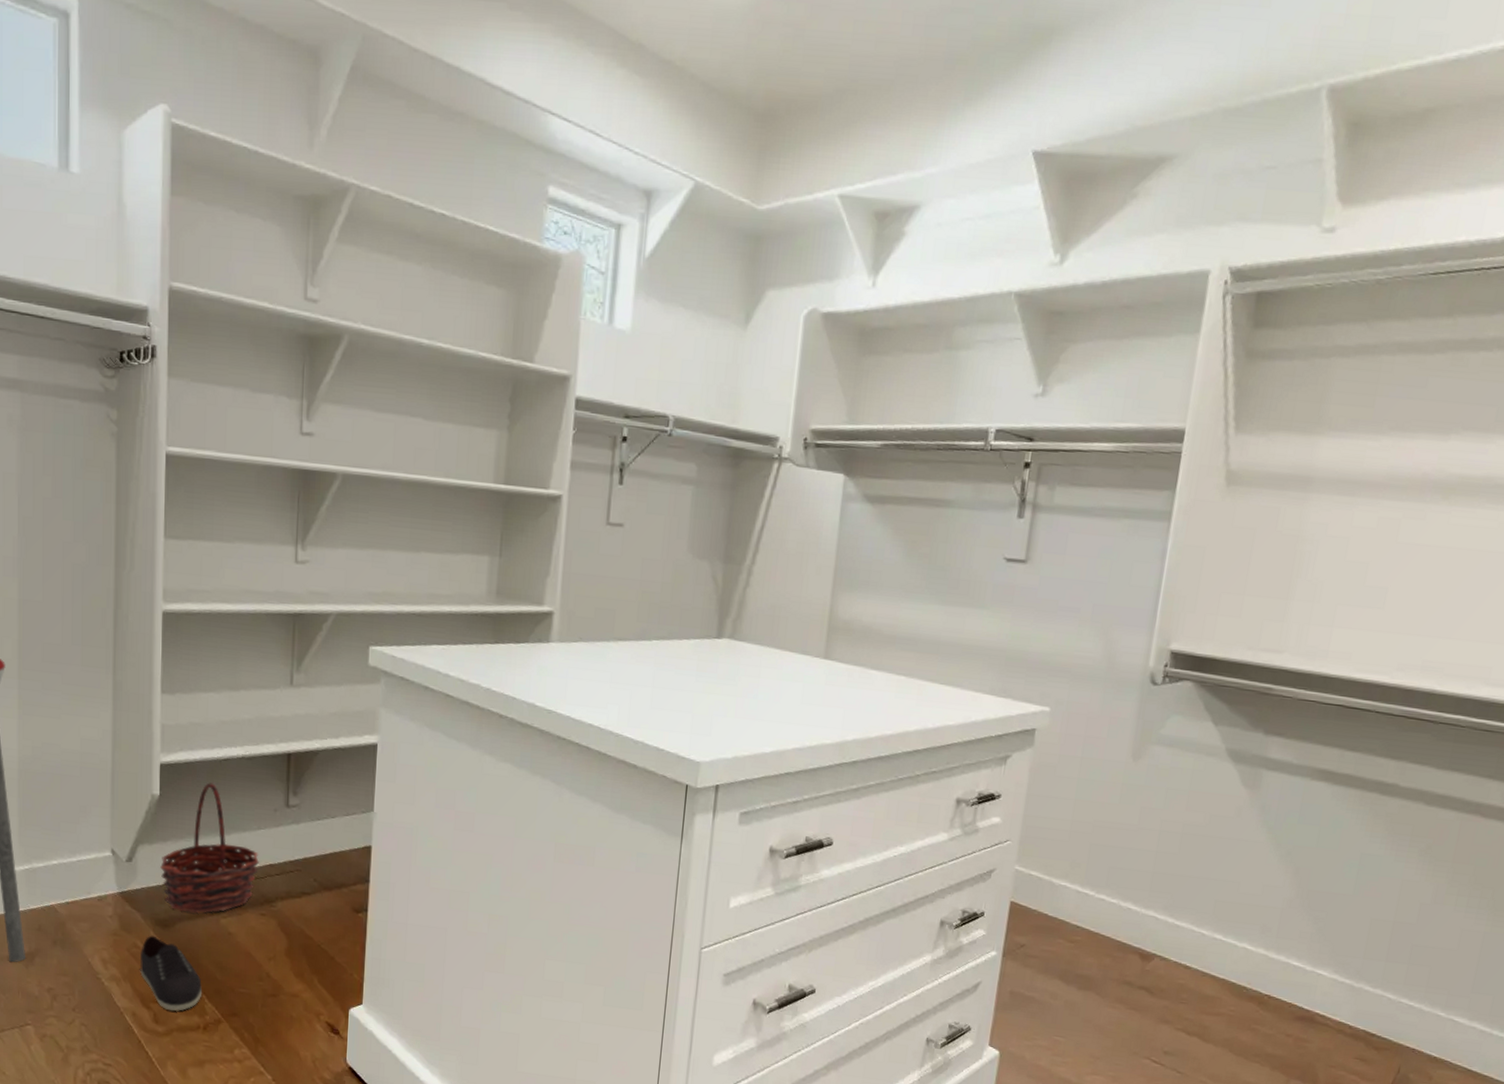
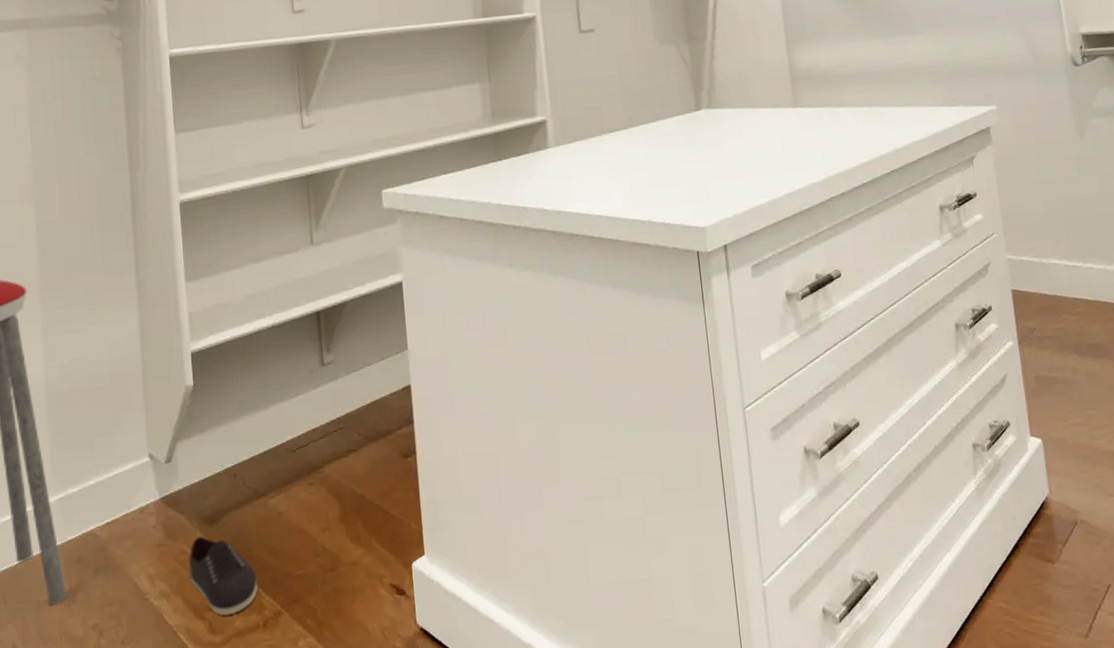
basket: present [160,783,259,914] -> none [201,359,301,503]

